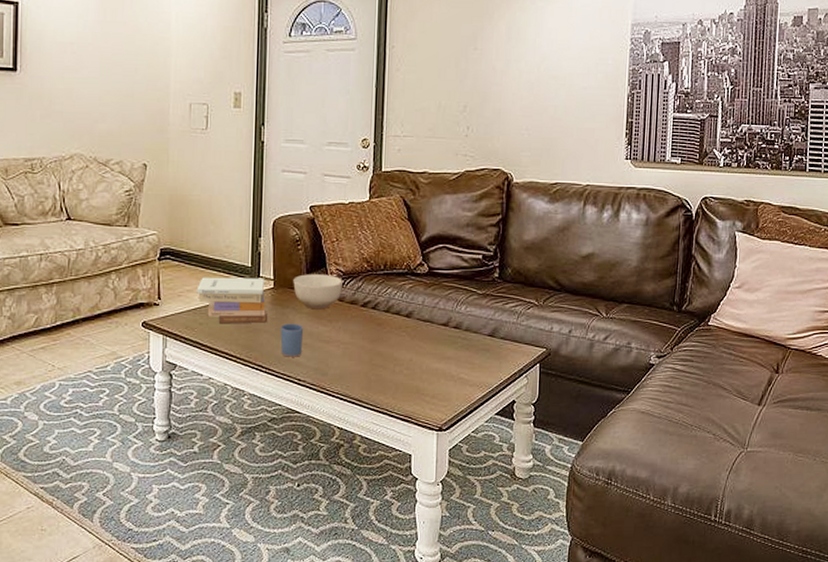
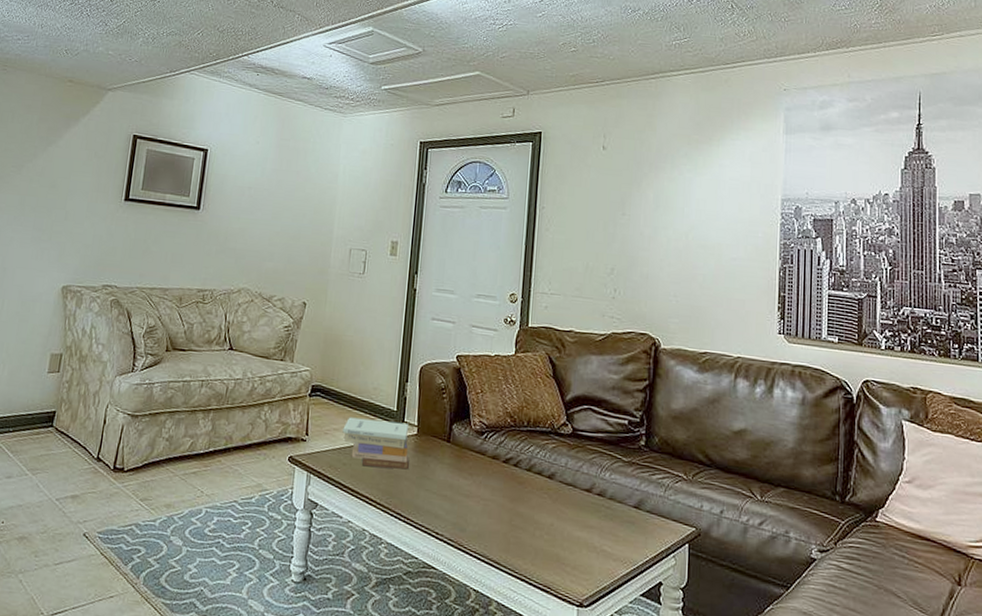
mug: present [280,323,304,357] -> none [420,472,445,509]
bowl: present [293,274,344,310] -> none [436,423,487,462]

